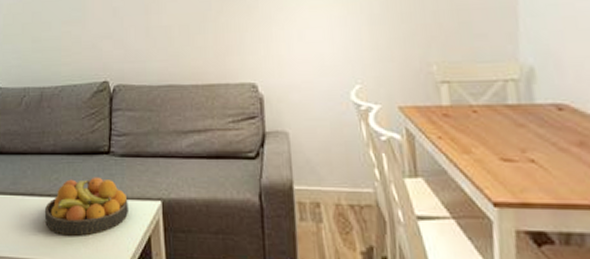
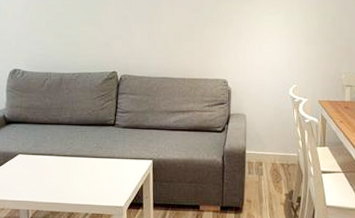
fruit bowl: present [44,177,129,236] -> none [60,142,128,185]

